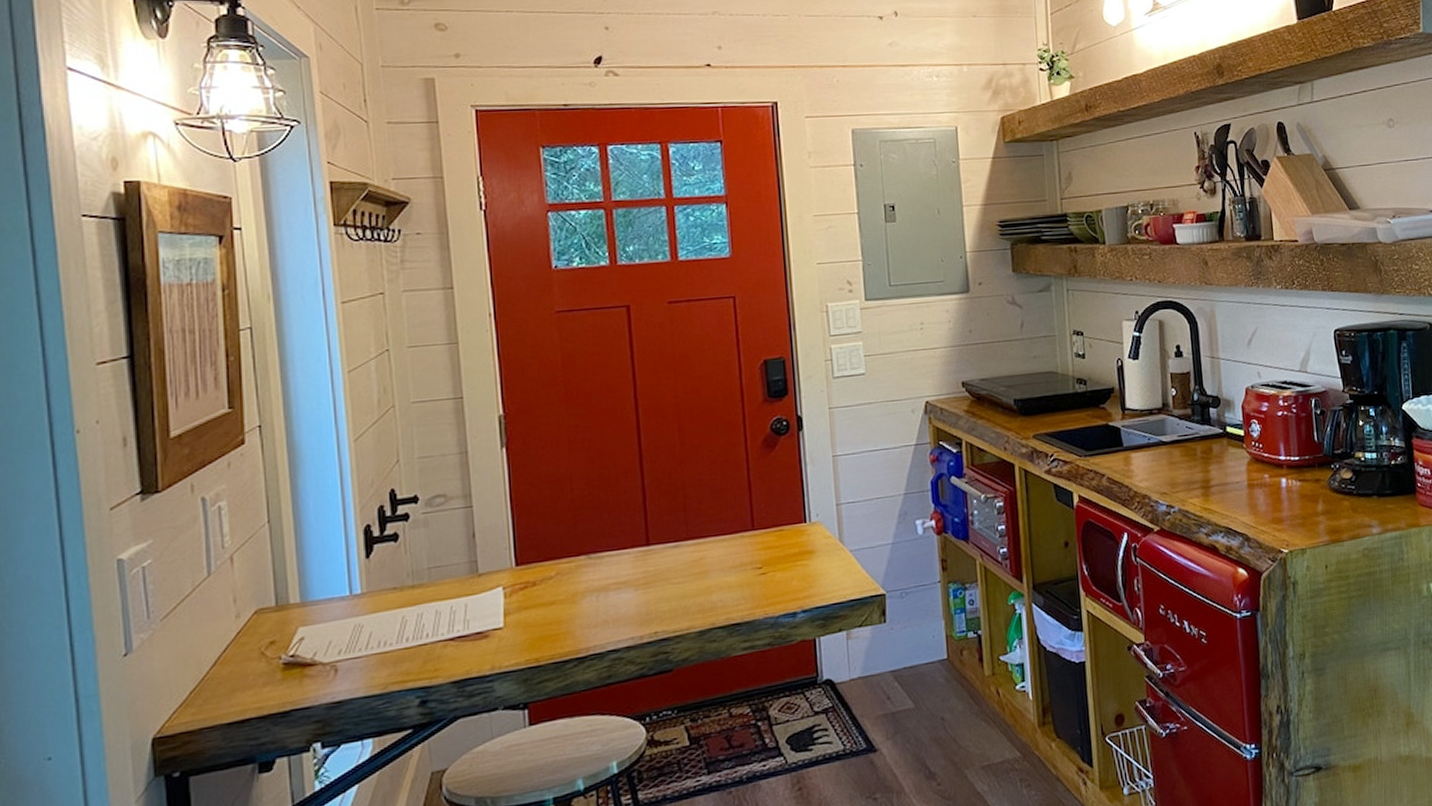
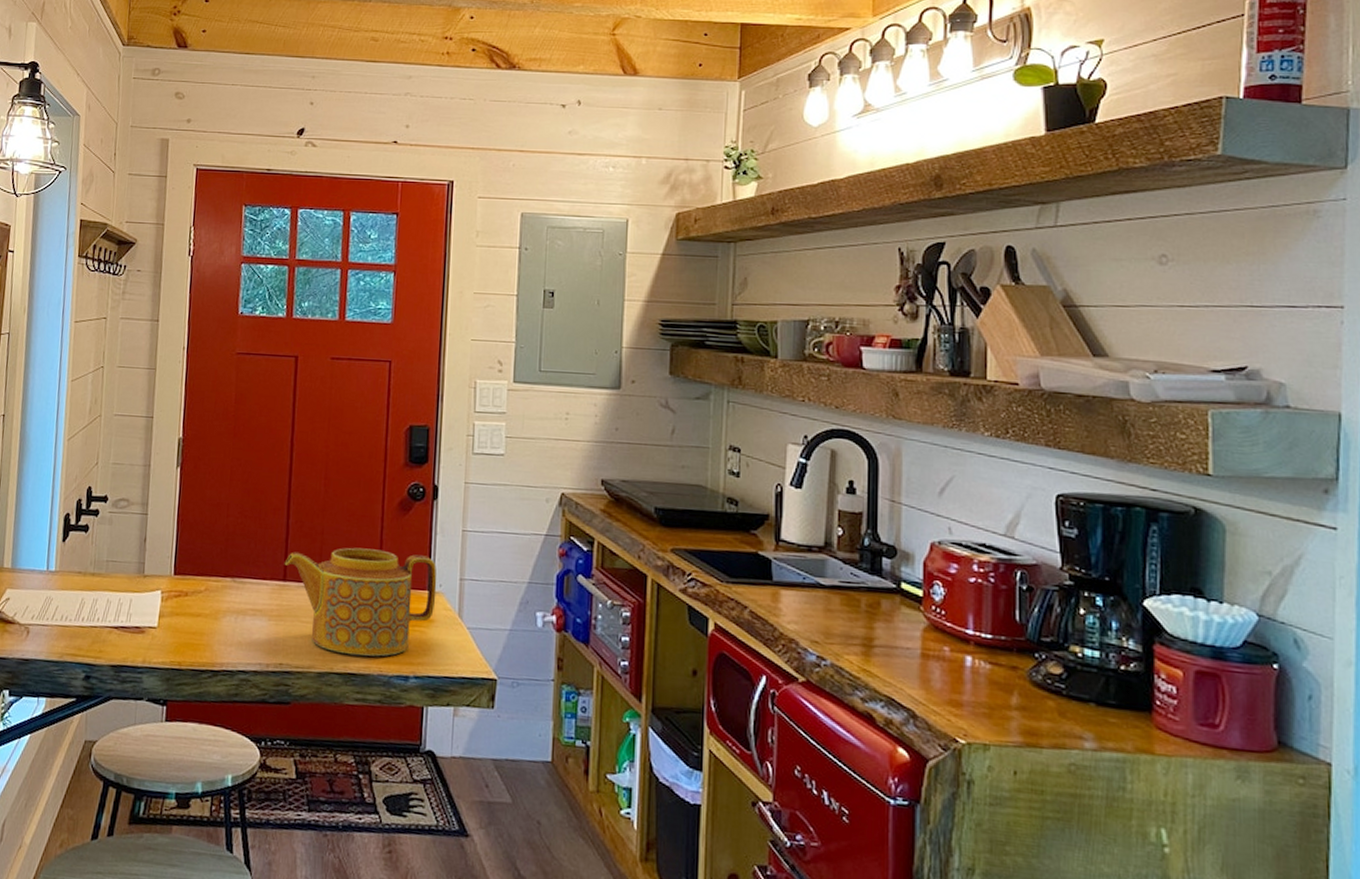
teapot: none [645,488,815,607] -> present [284,547,437,657]

